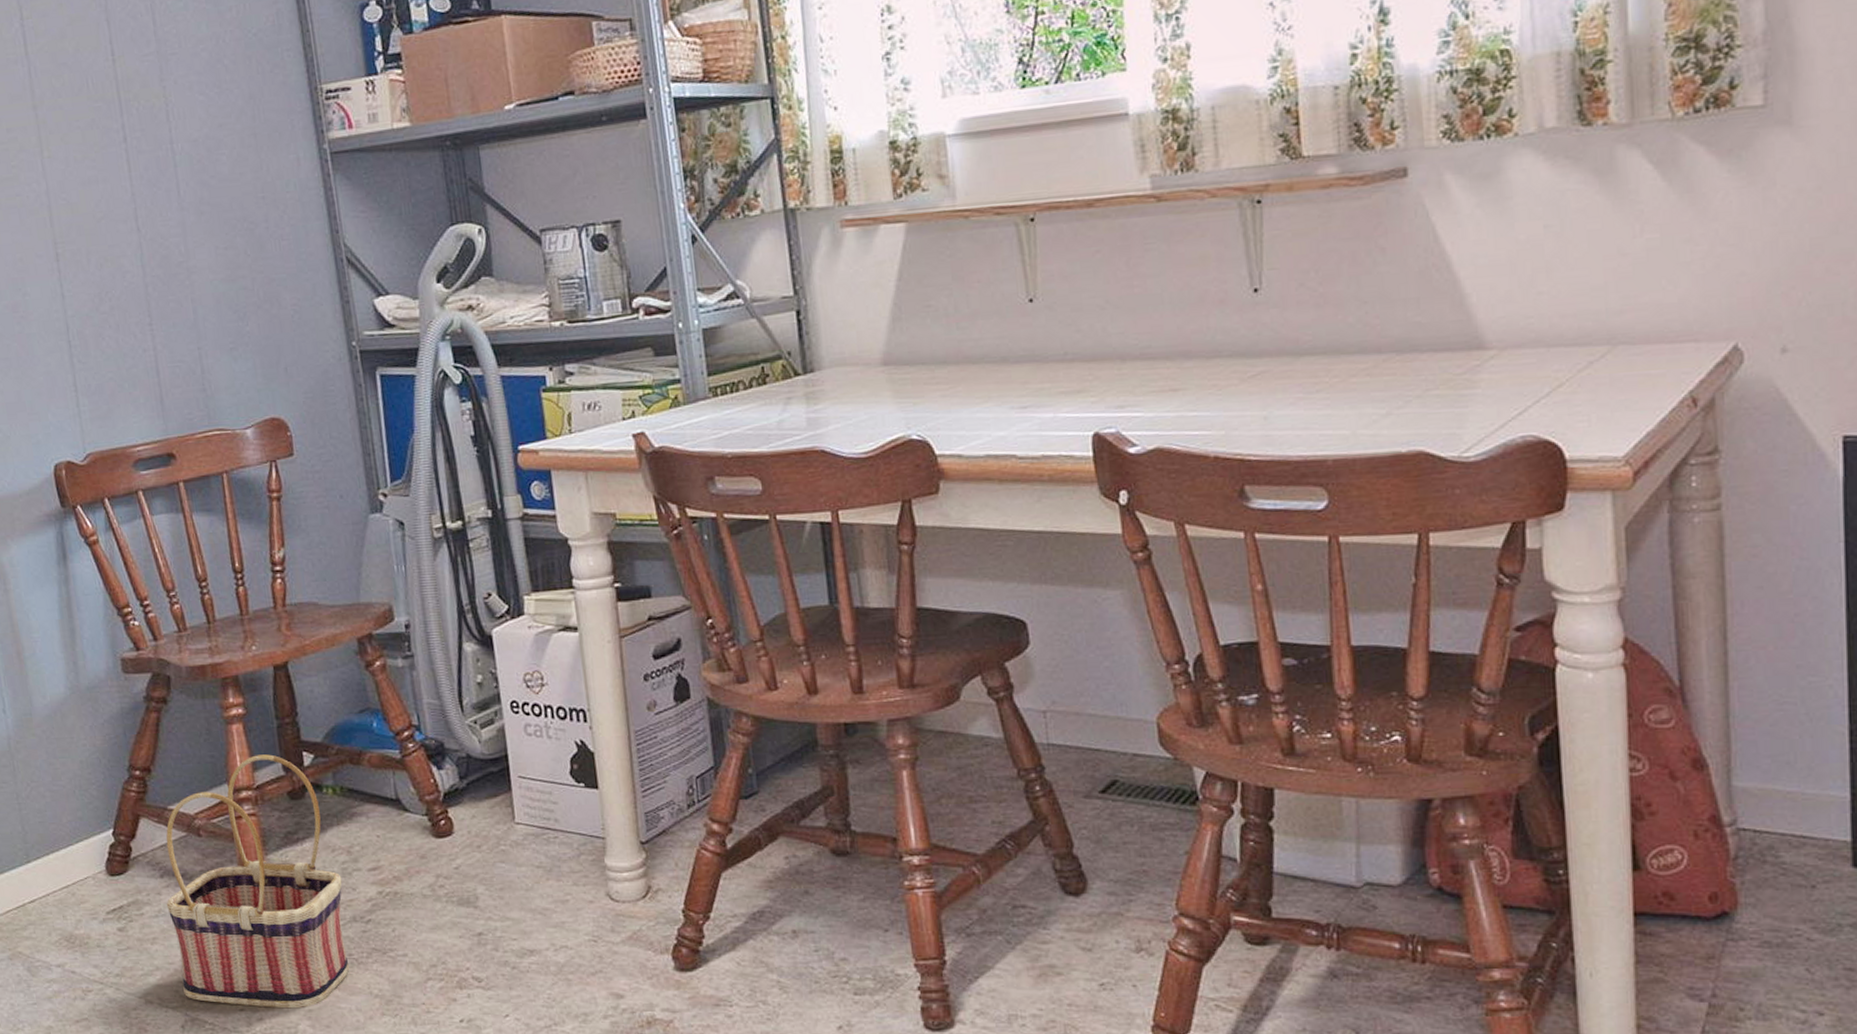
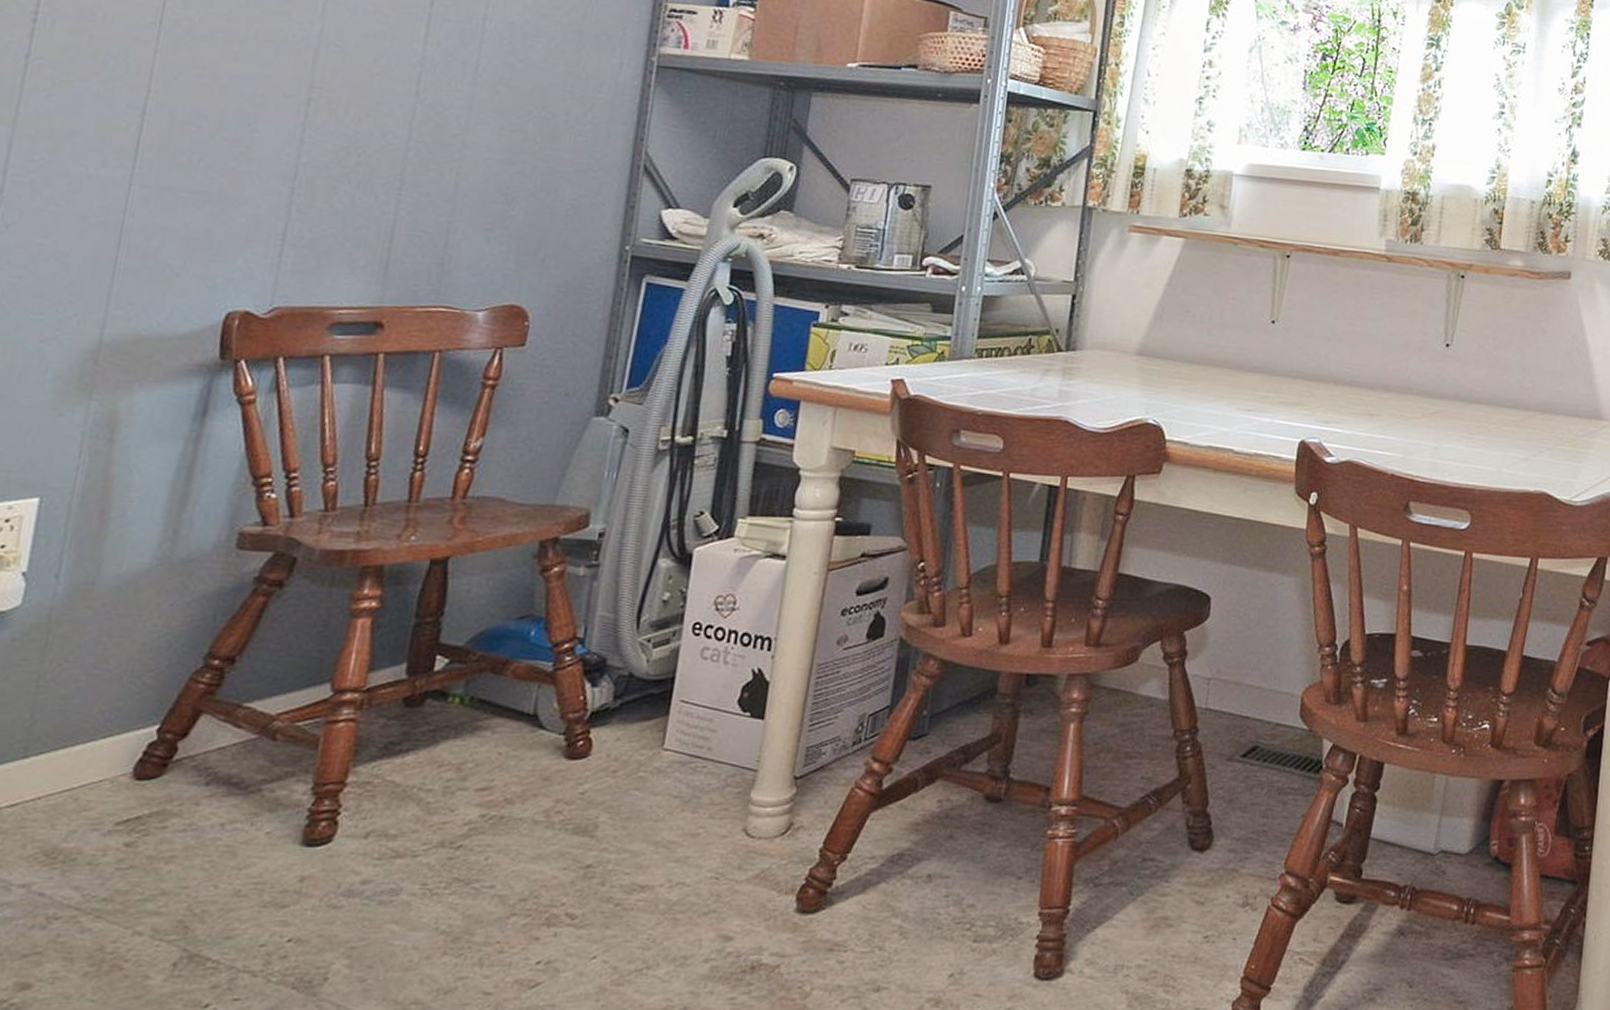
basket: present [166,754,350,1009] -> none [190,654,441,945]

